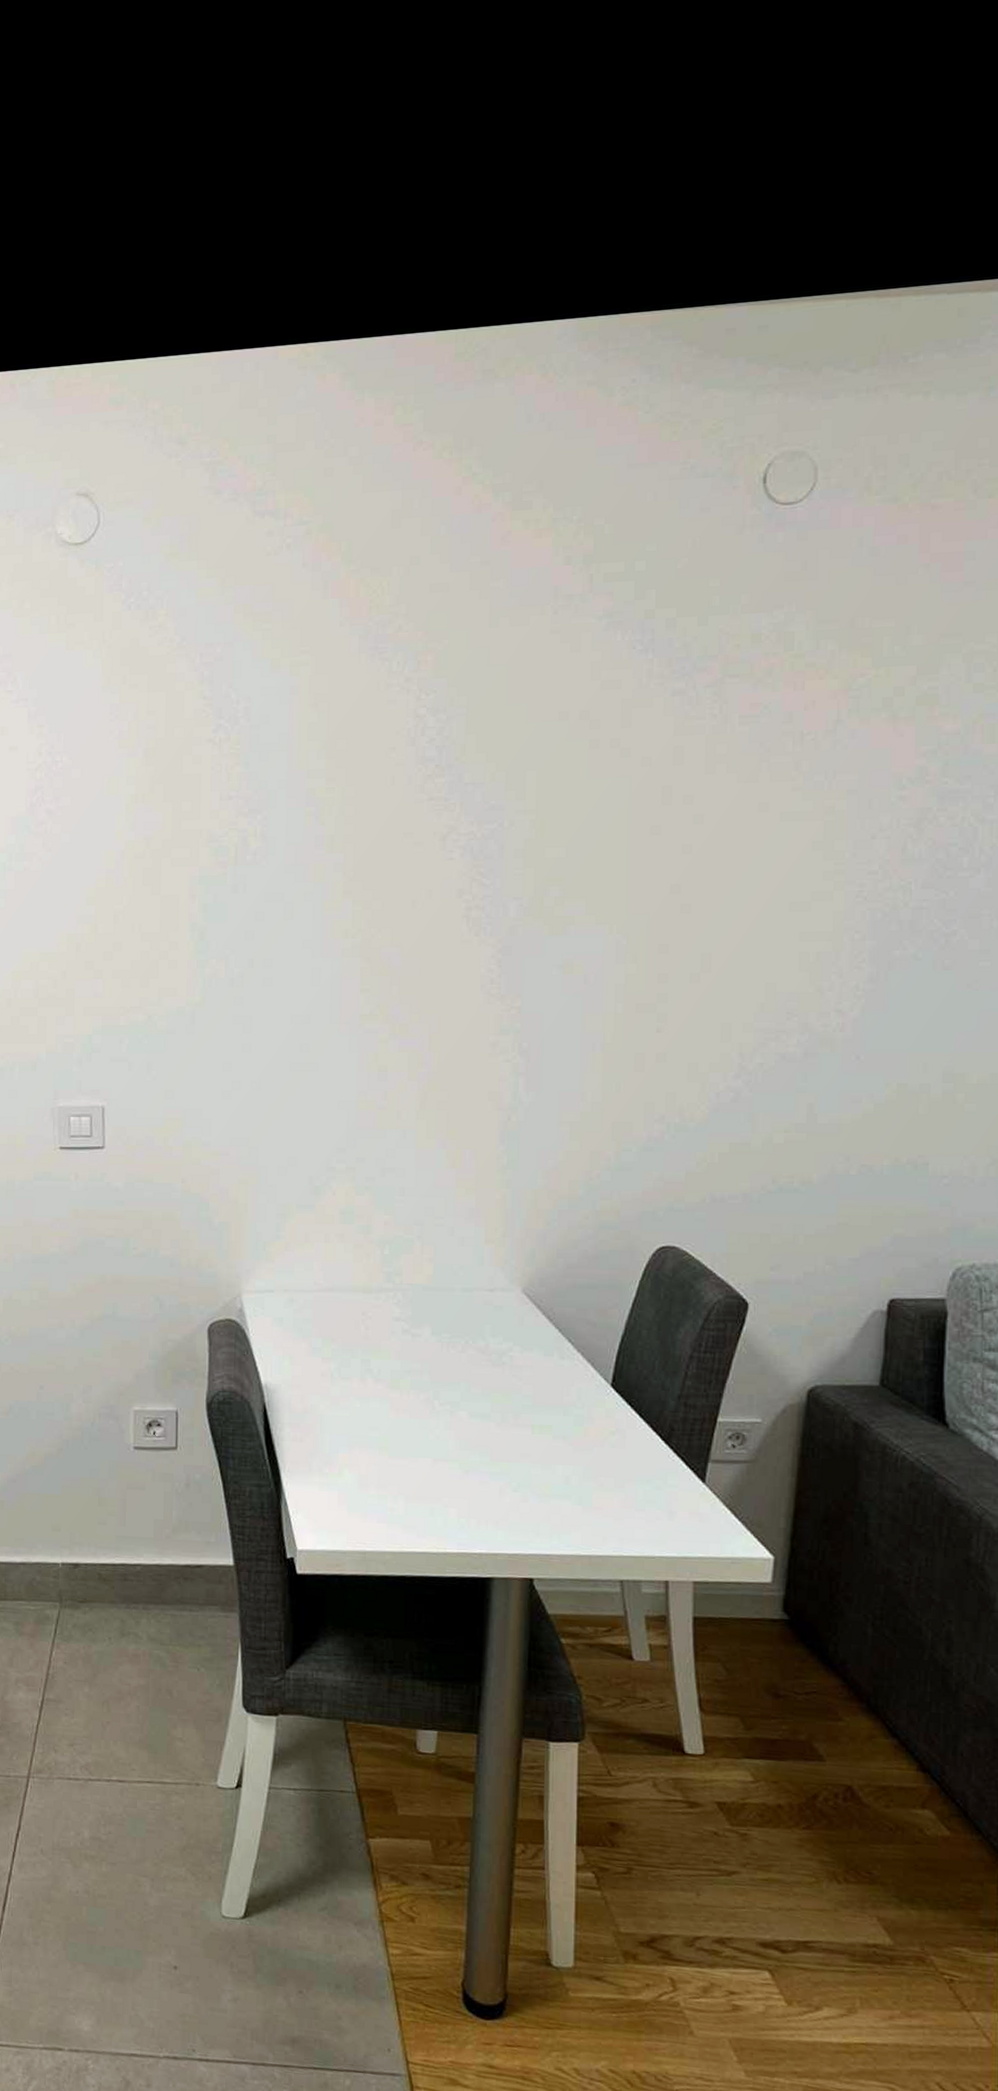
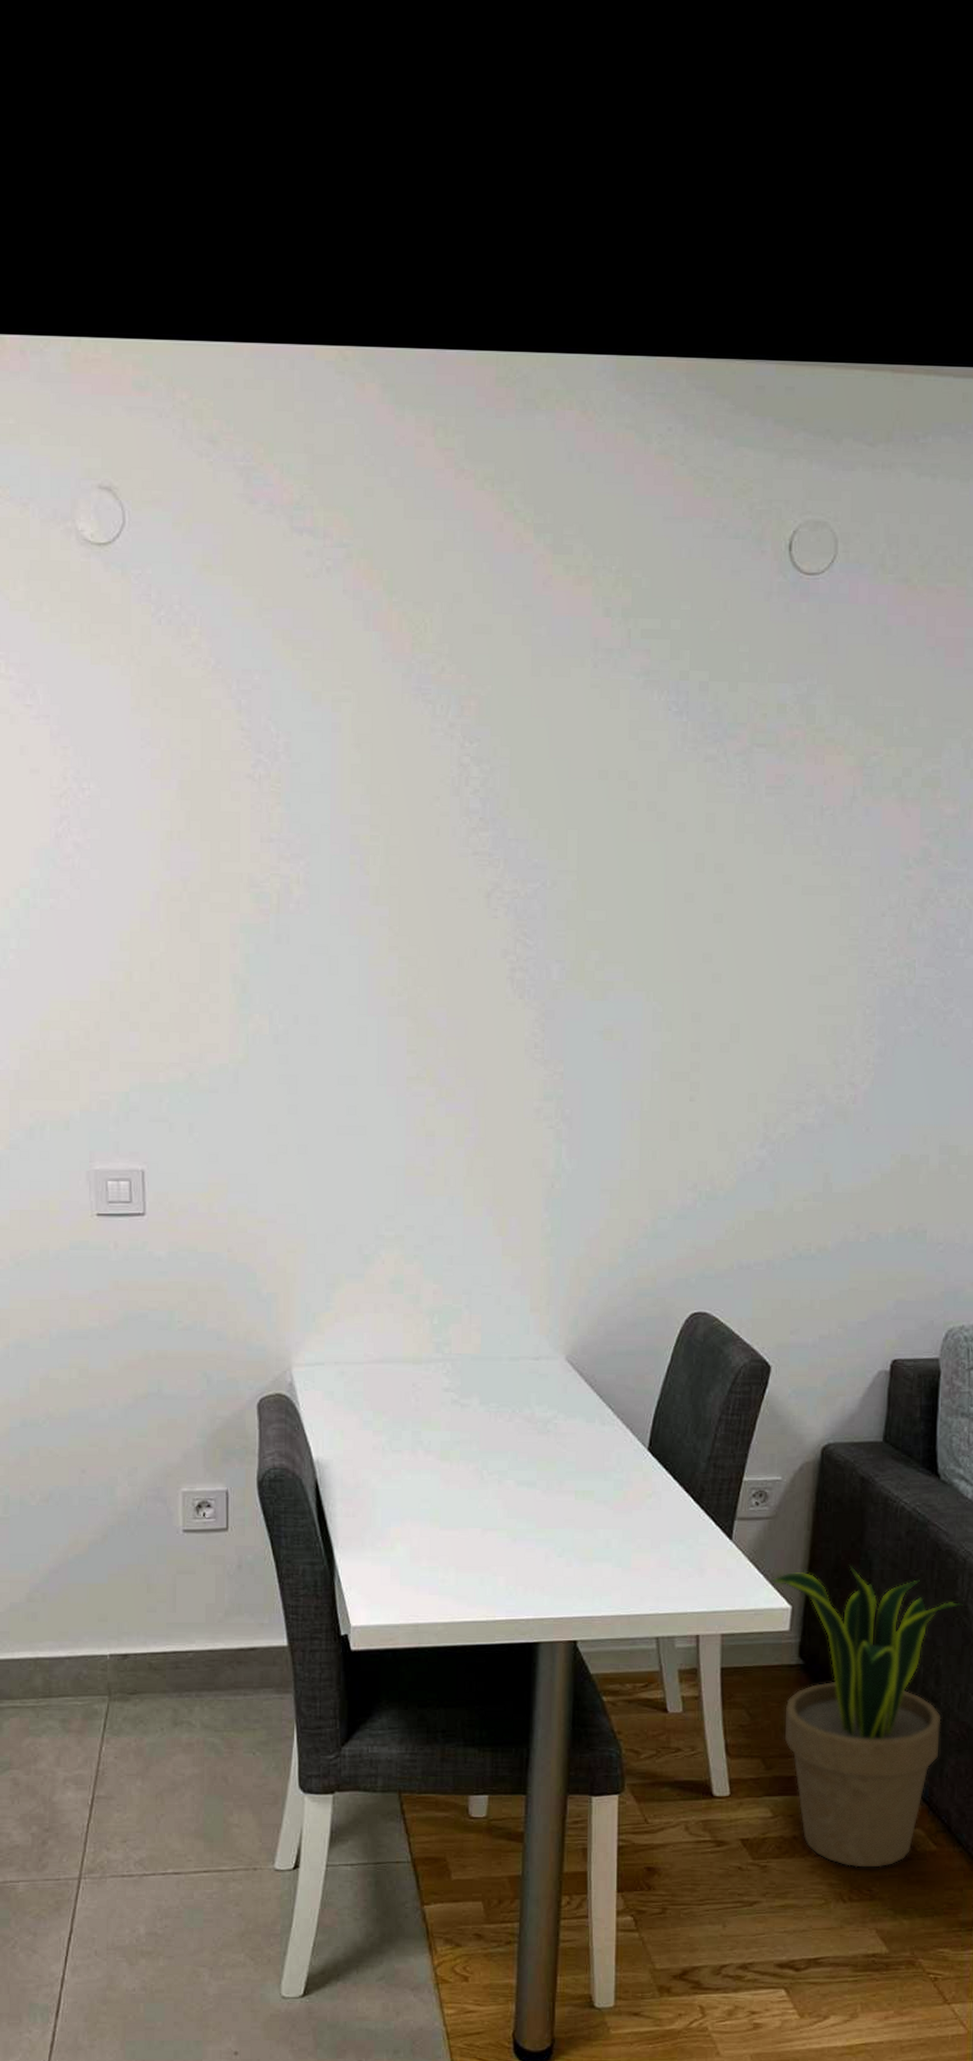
potted plant: none [749,1516,978,1849] -> present [770,1564,963,1868]

